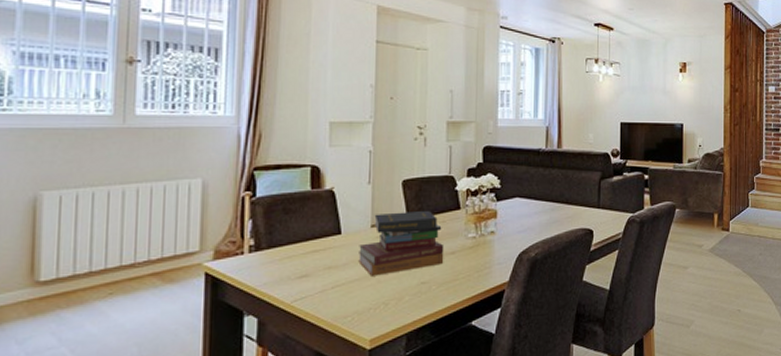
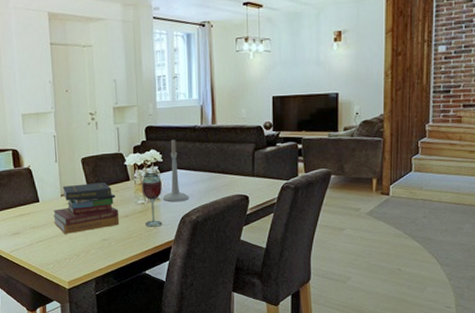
wineglass: none [473,200,498,266] -> present [141,172,162,227]
candlestick: none [498,163,529,236] -> present [162,139,189,202]

